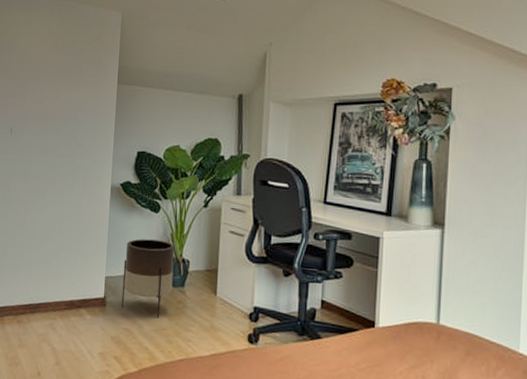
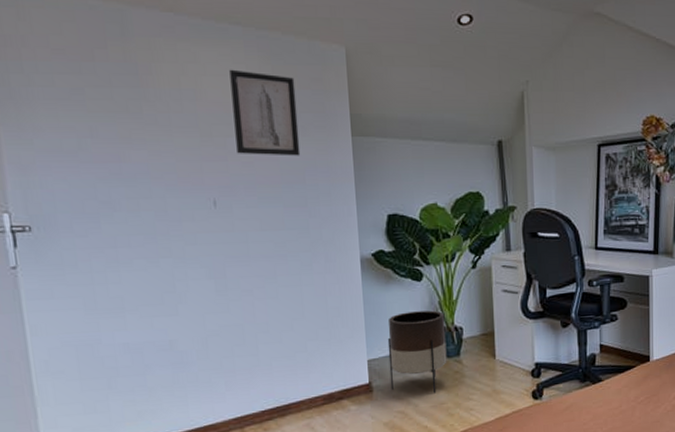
wall art: none [32,29,81,98] -> present [229,69,301,156]

